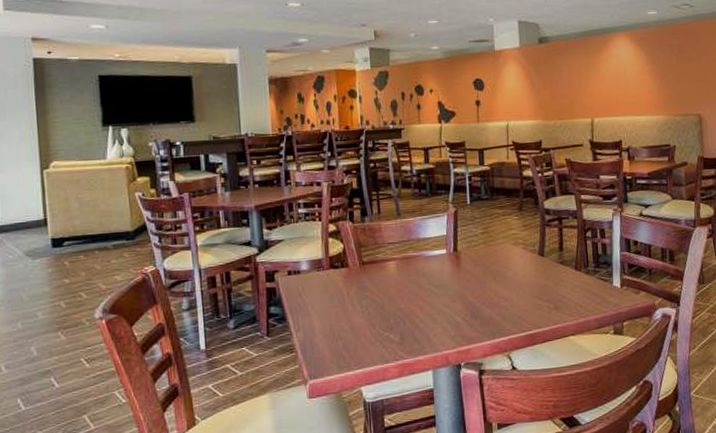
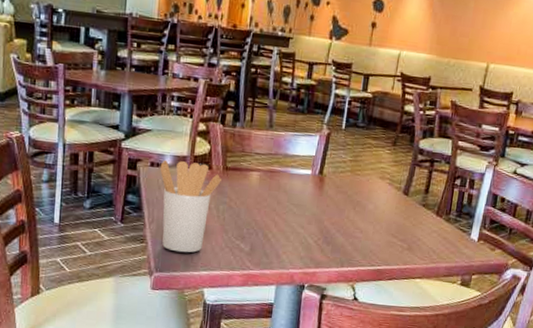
utensil holder: none [297,263,360,356] -> present [160,159,221,253]

